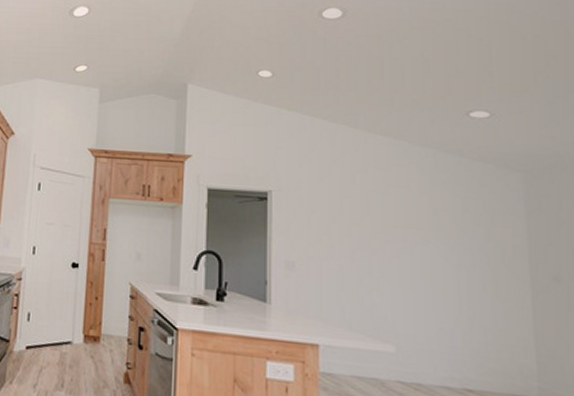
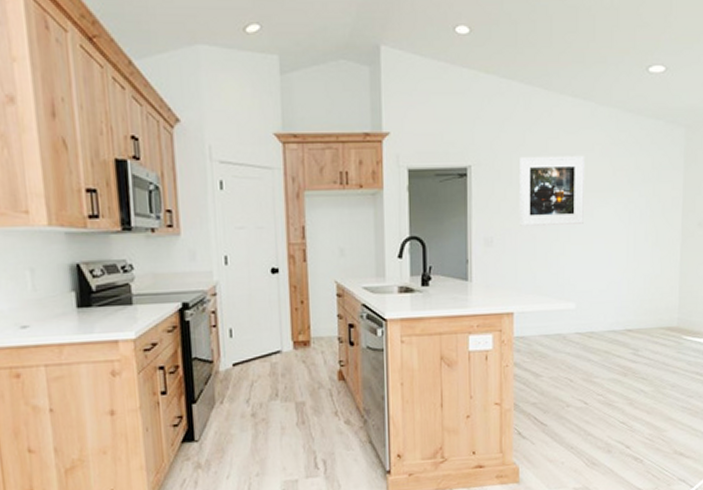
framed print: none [324,186,401,261] -> present [520,155,586,226]

